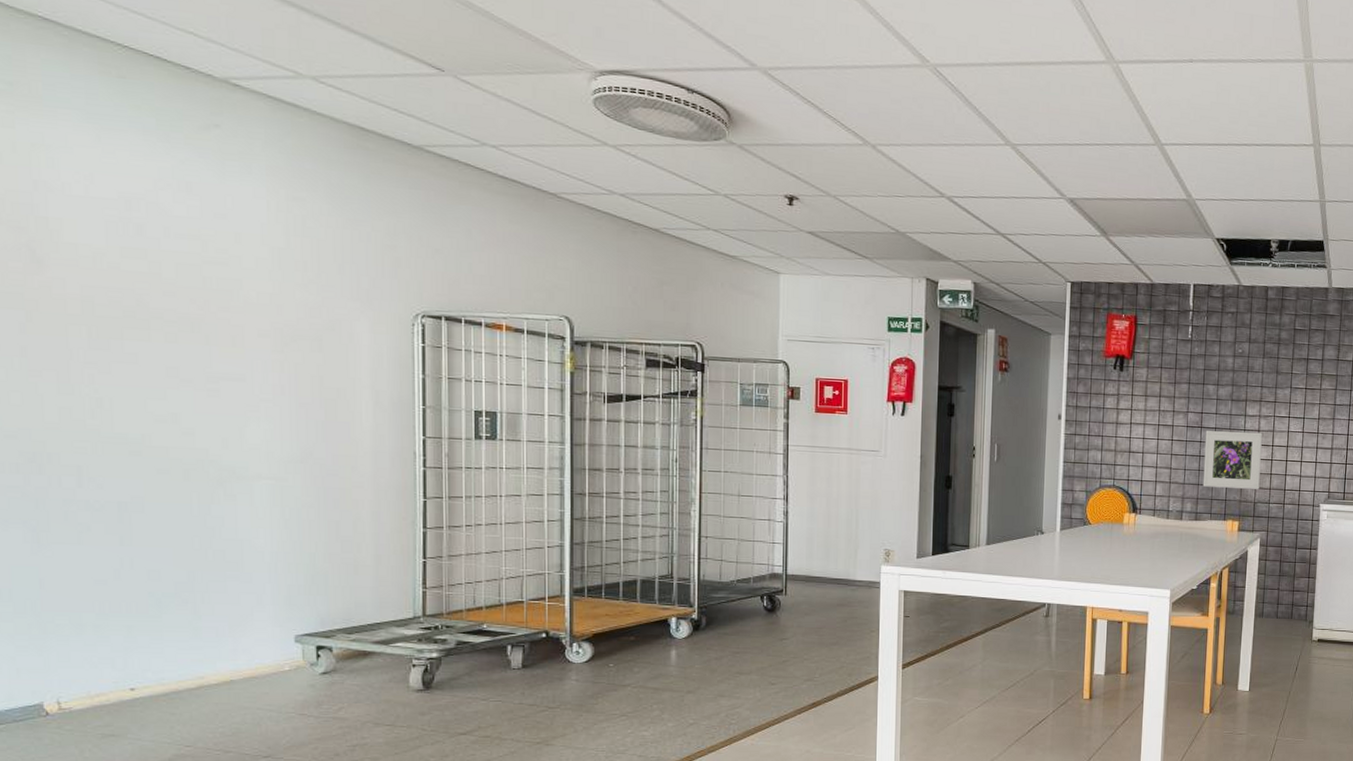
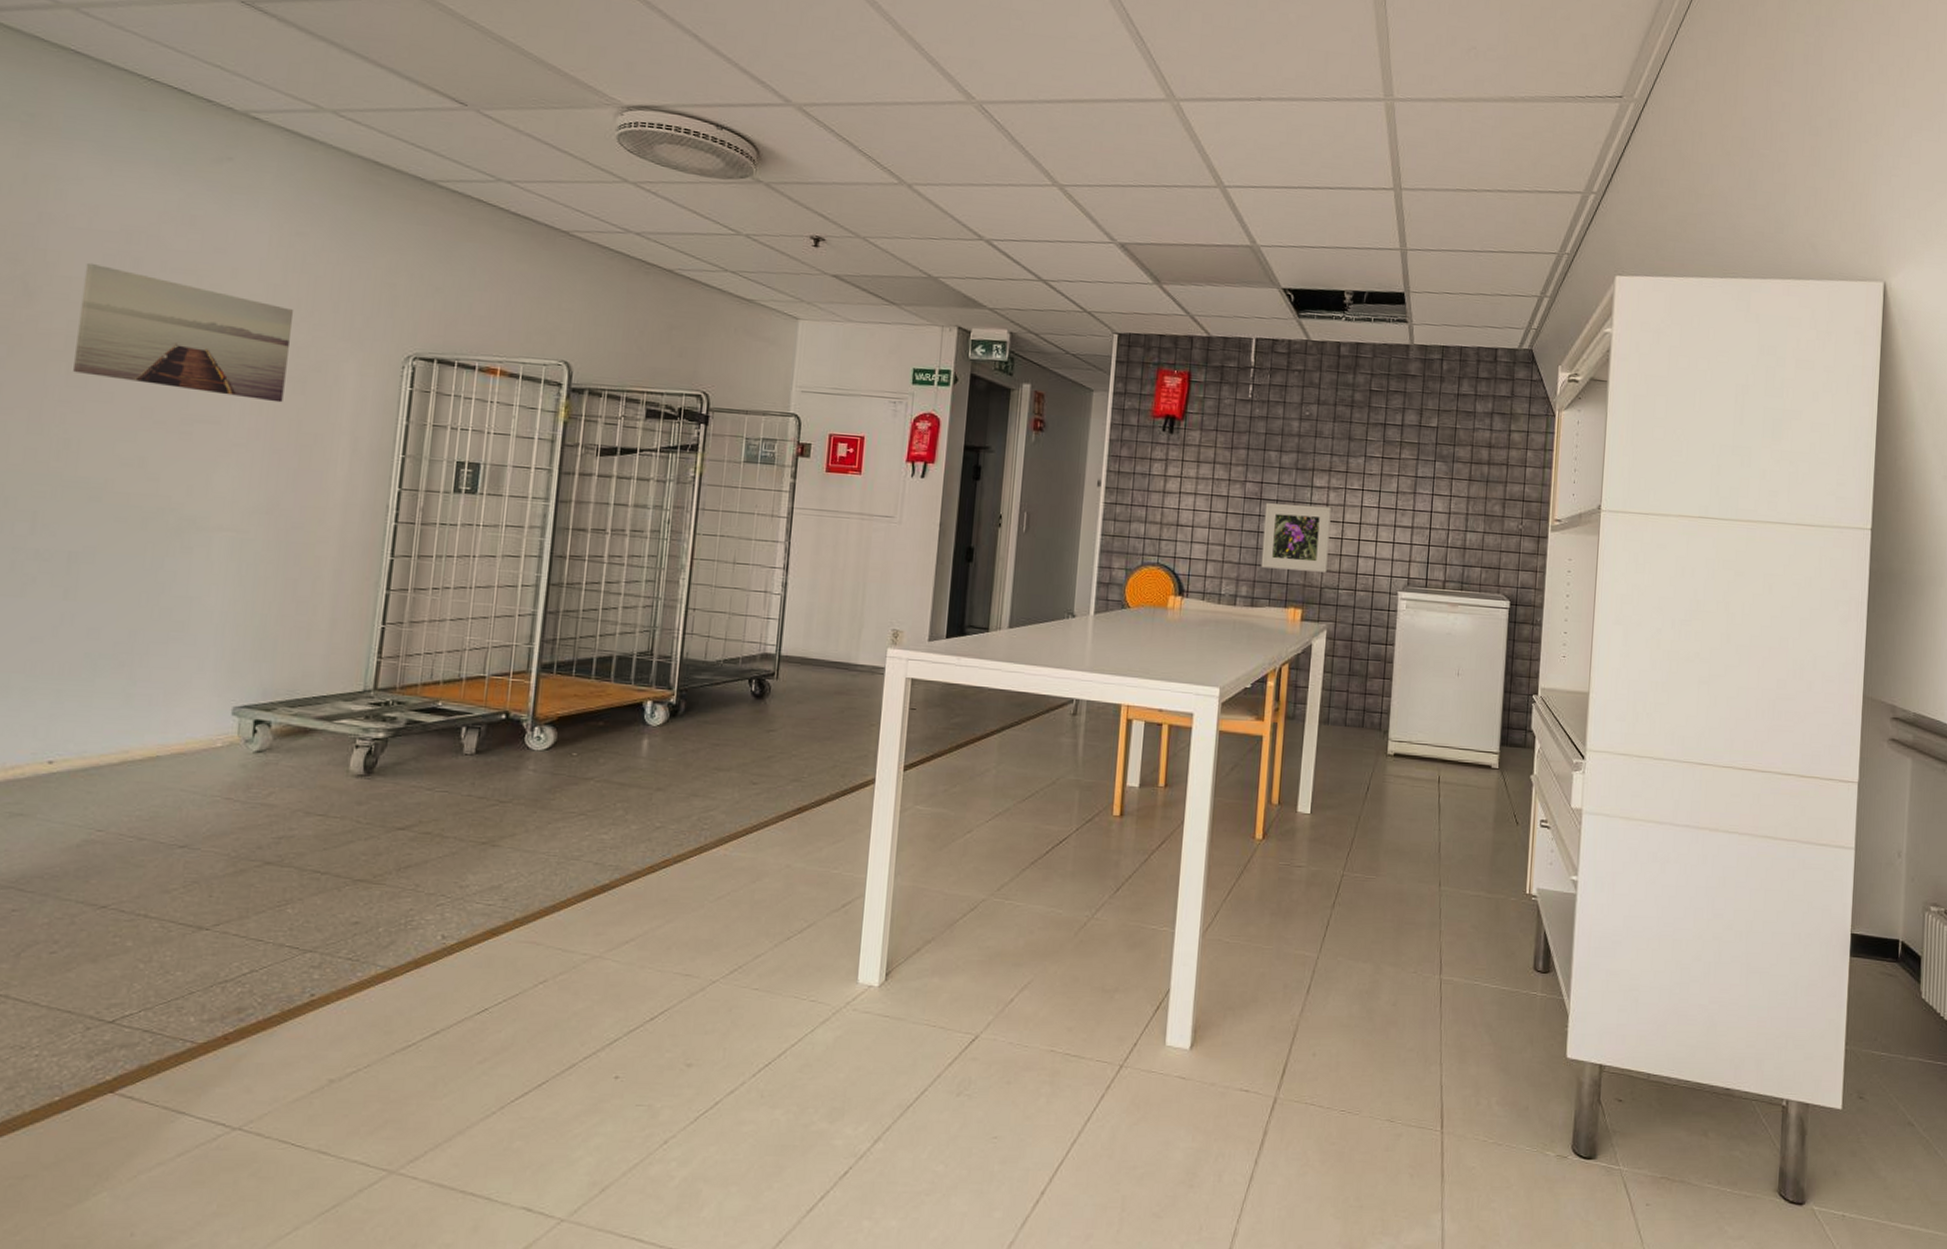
wall art: none [89,229,302,360] -> present [73,262,294,403]

